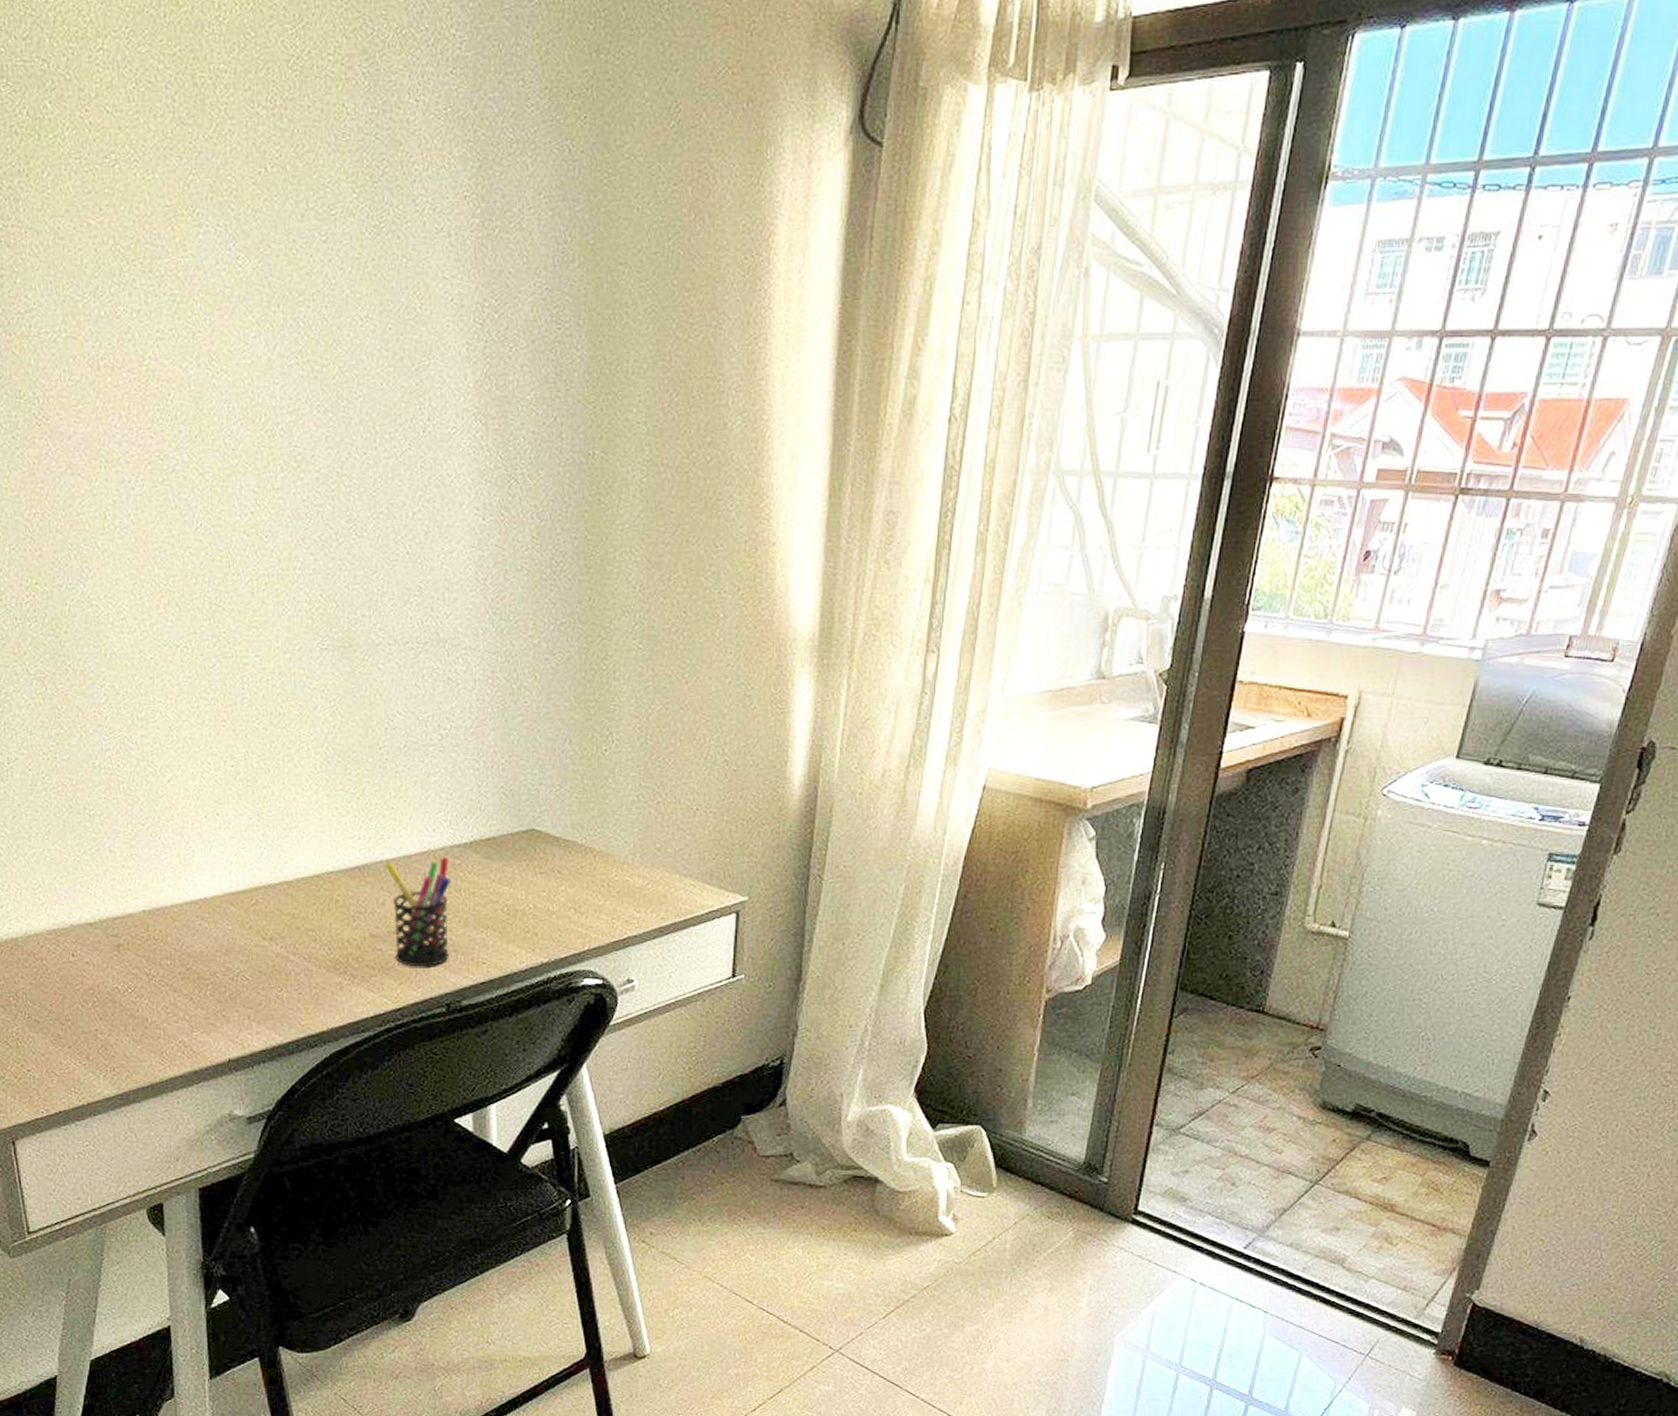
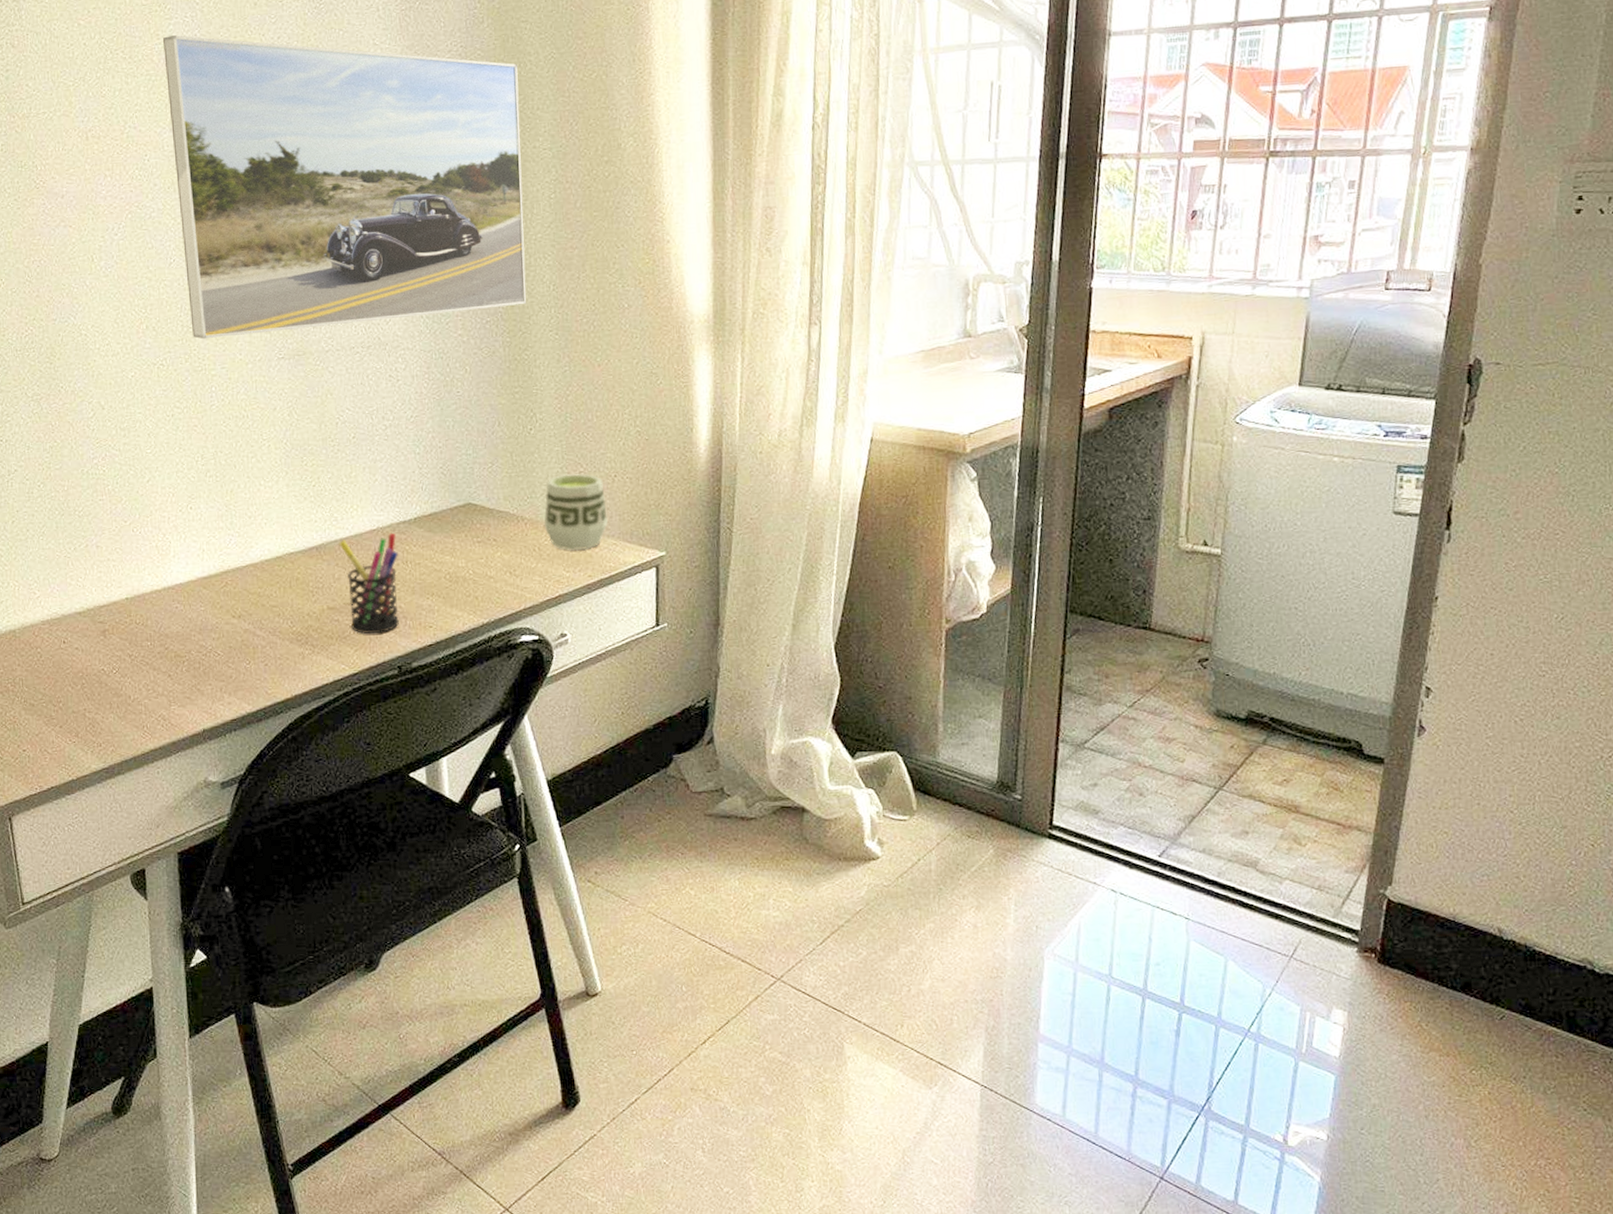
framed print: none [189,248,611,621] -> present [162,35,527,340]
cup: none [615,804,687,890] -> present [544,474,609,551]

